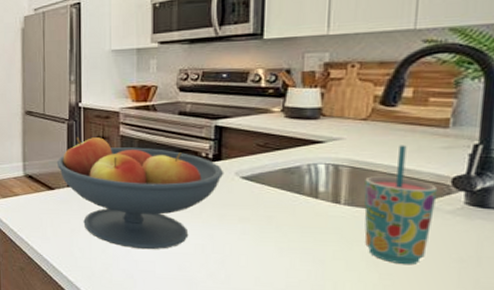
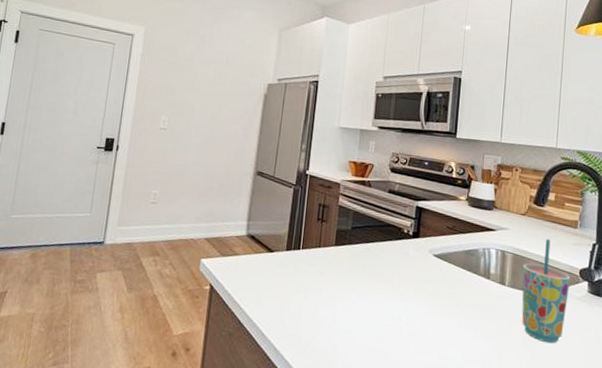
fruit bowl: present [56,136,224,250] -> none [279,202,421,320]

